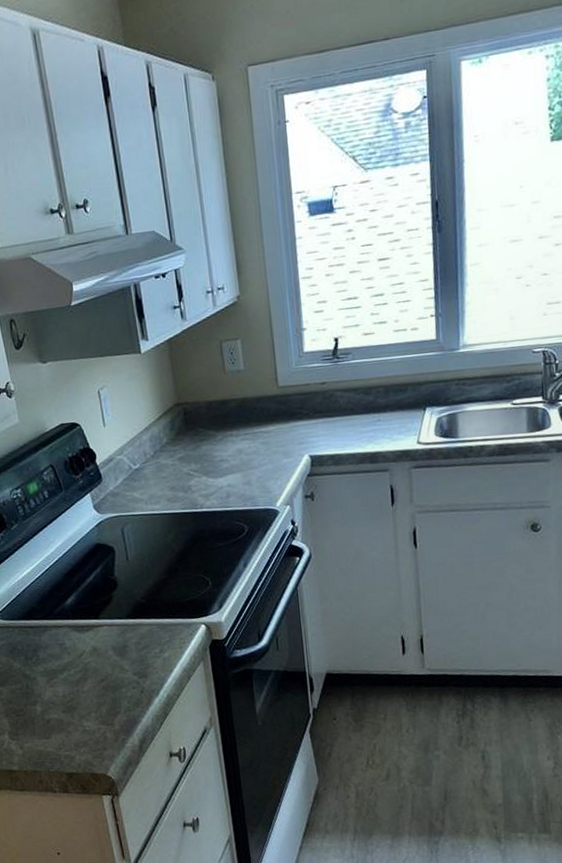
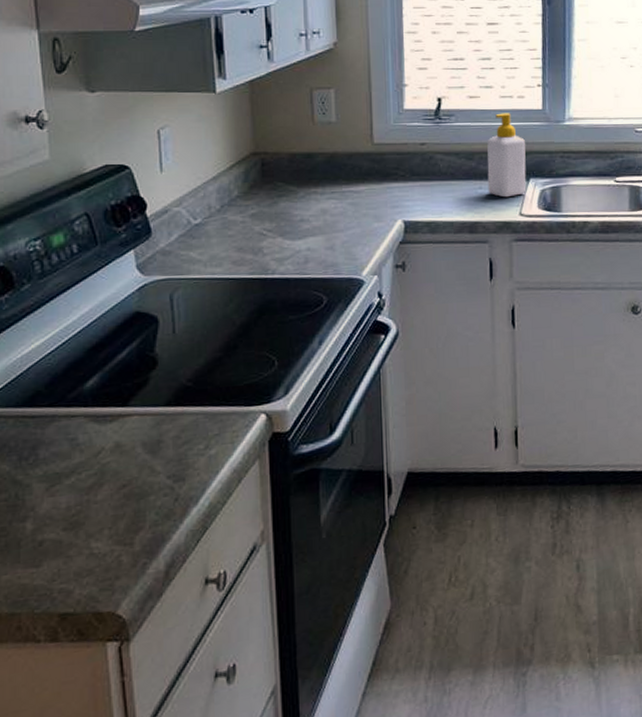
soap bottle: none [383,346,423,428] -> present [487,113,527,198]

